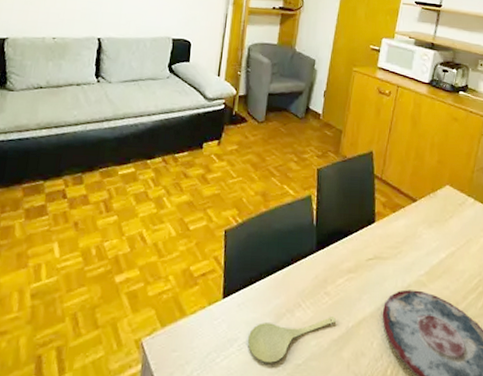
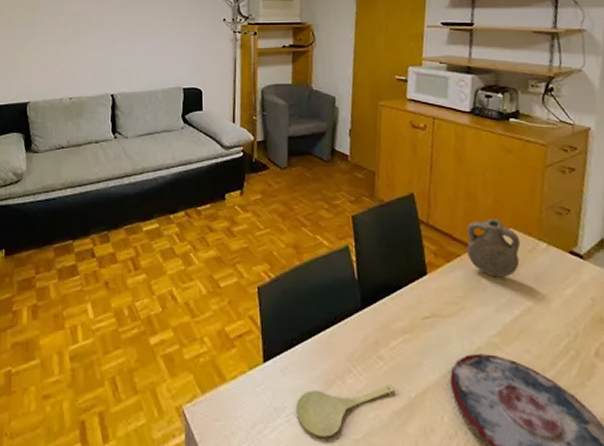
pilgrim flask: none [410,176,454,227] -> present [466,219,521,278]

